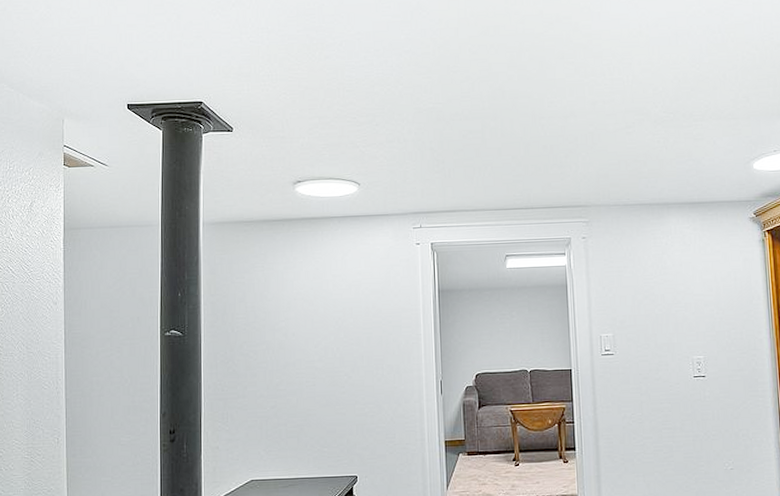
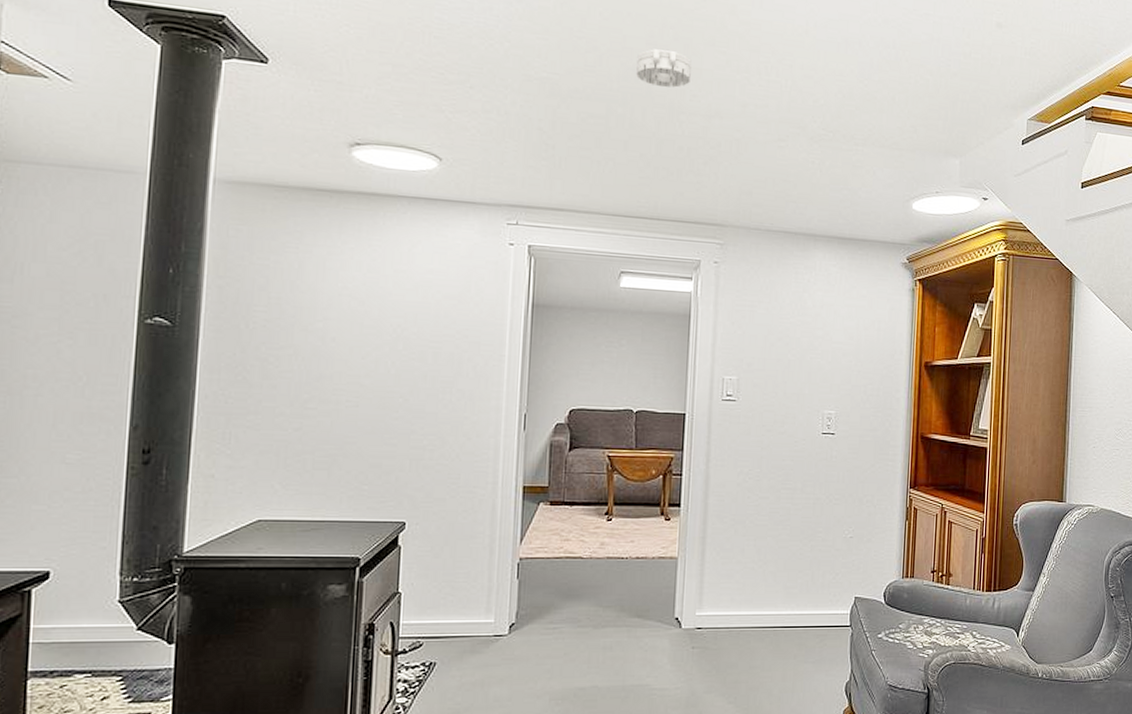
smoke detector: none [502,68,547,100] -> present [636,48,691,88]

